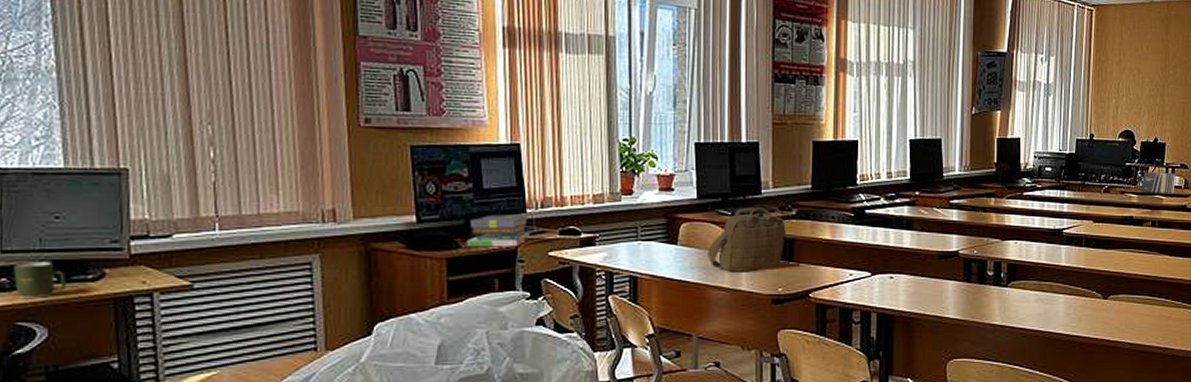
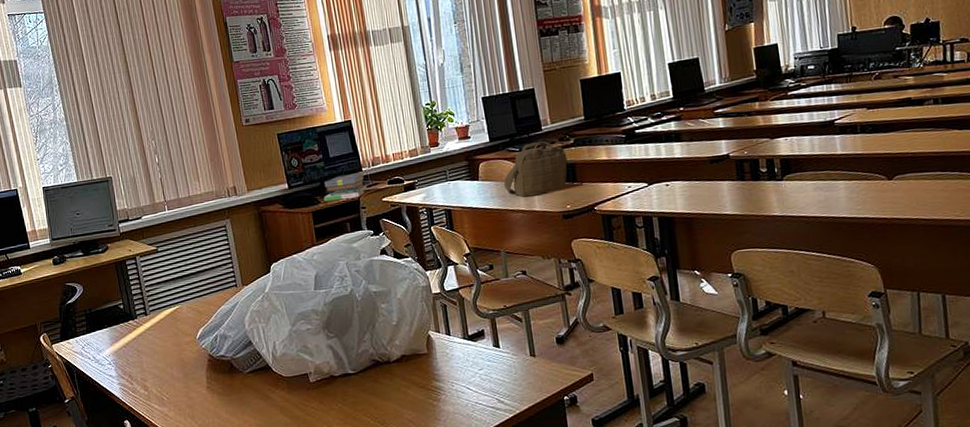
mug: present [13,261,67,298] -> none [60,242,89,268]
books: present [1140,172,1175,193] -> none [915,49,956,73]

